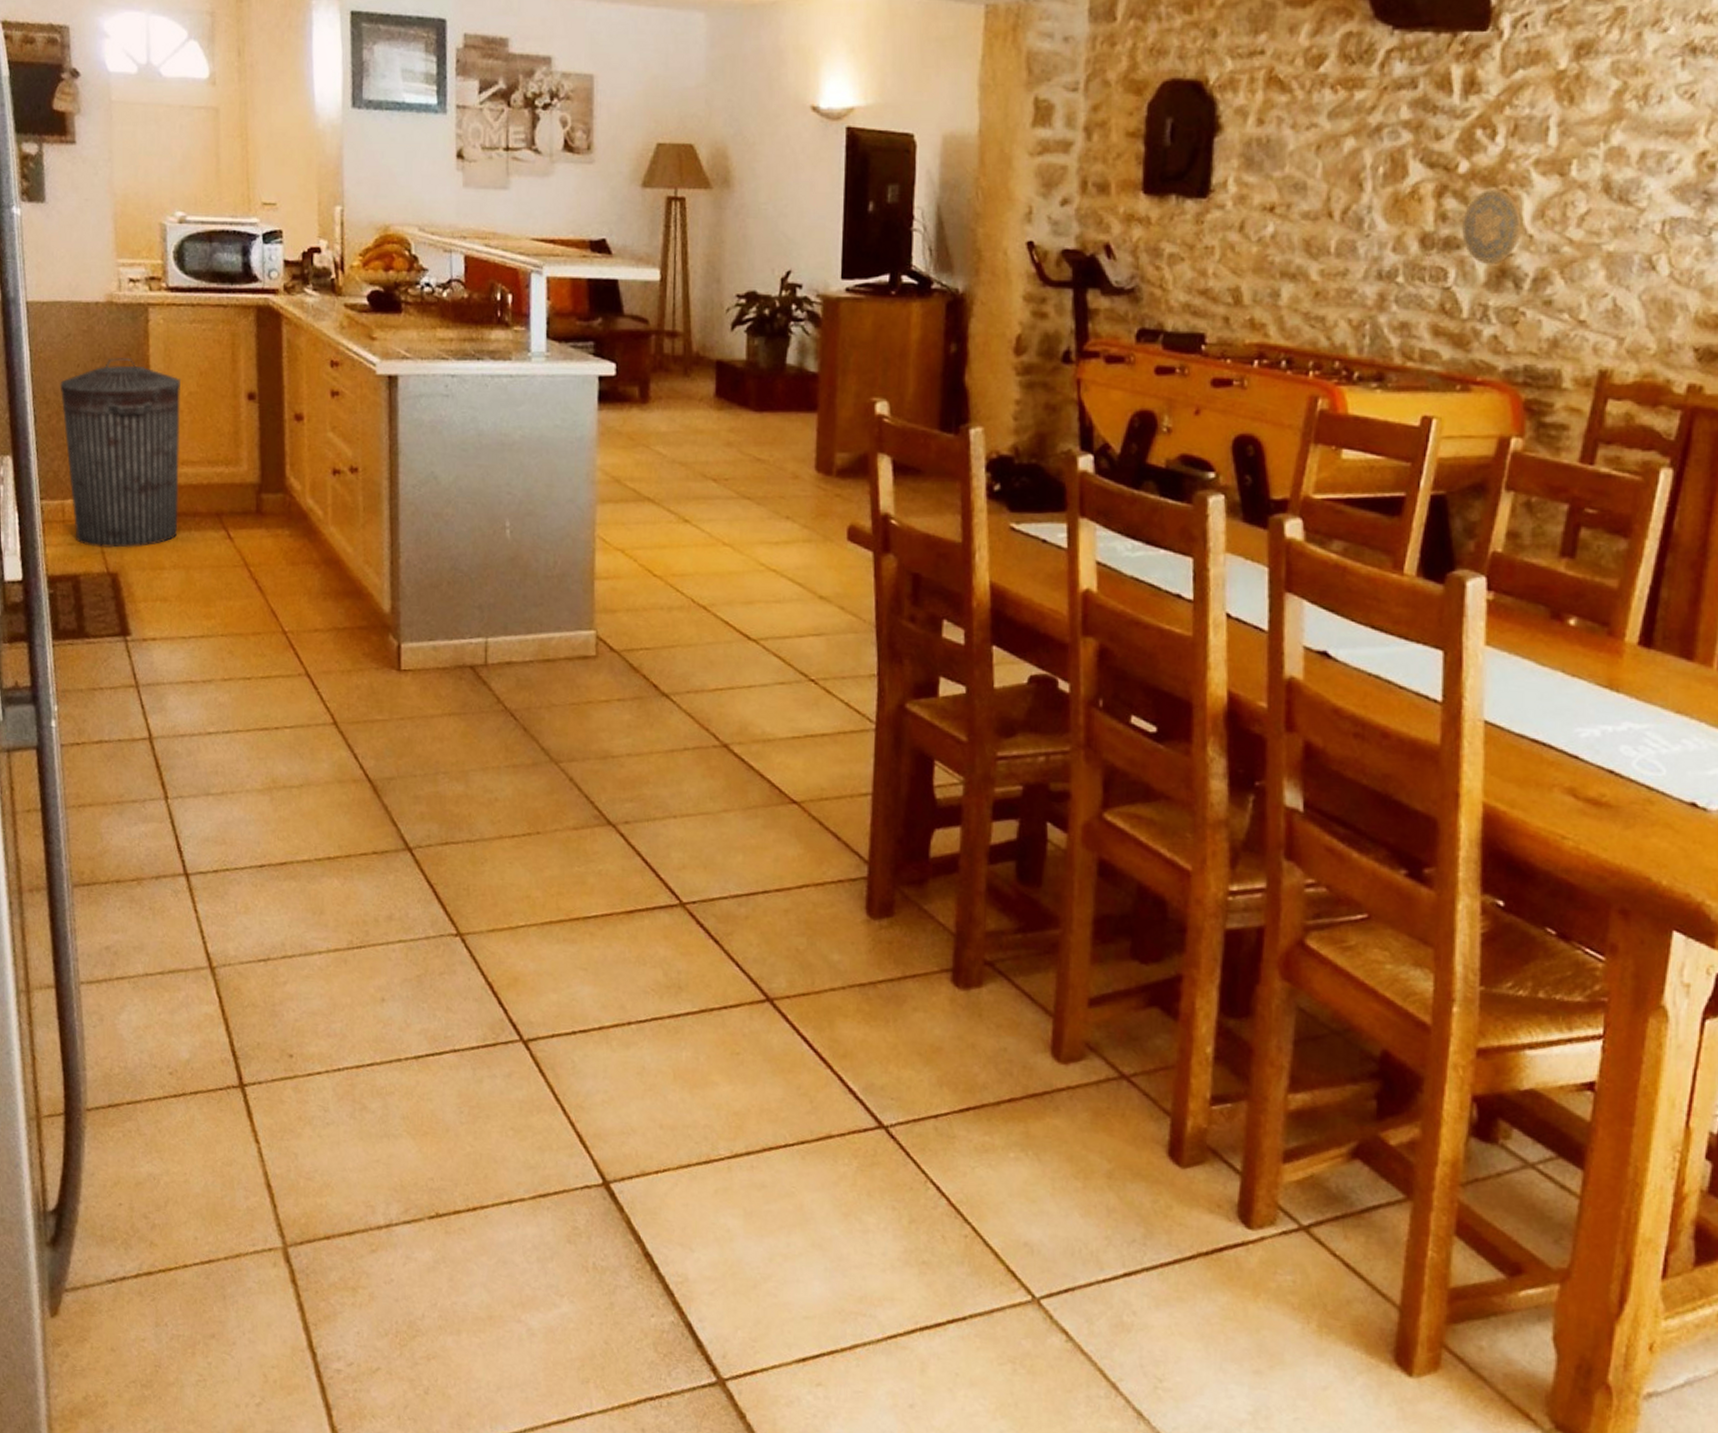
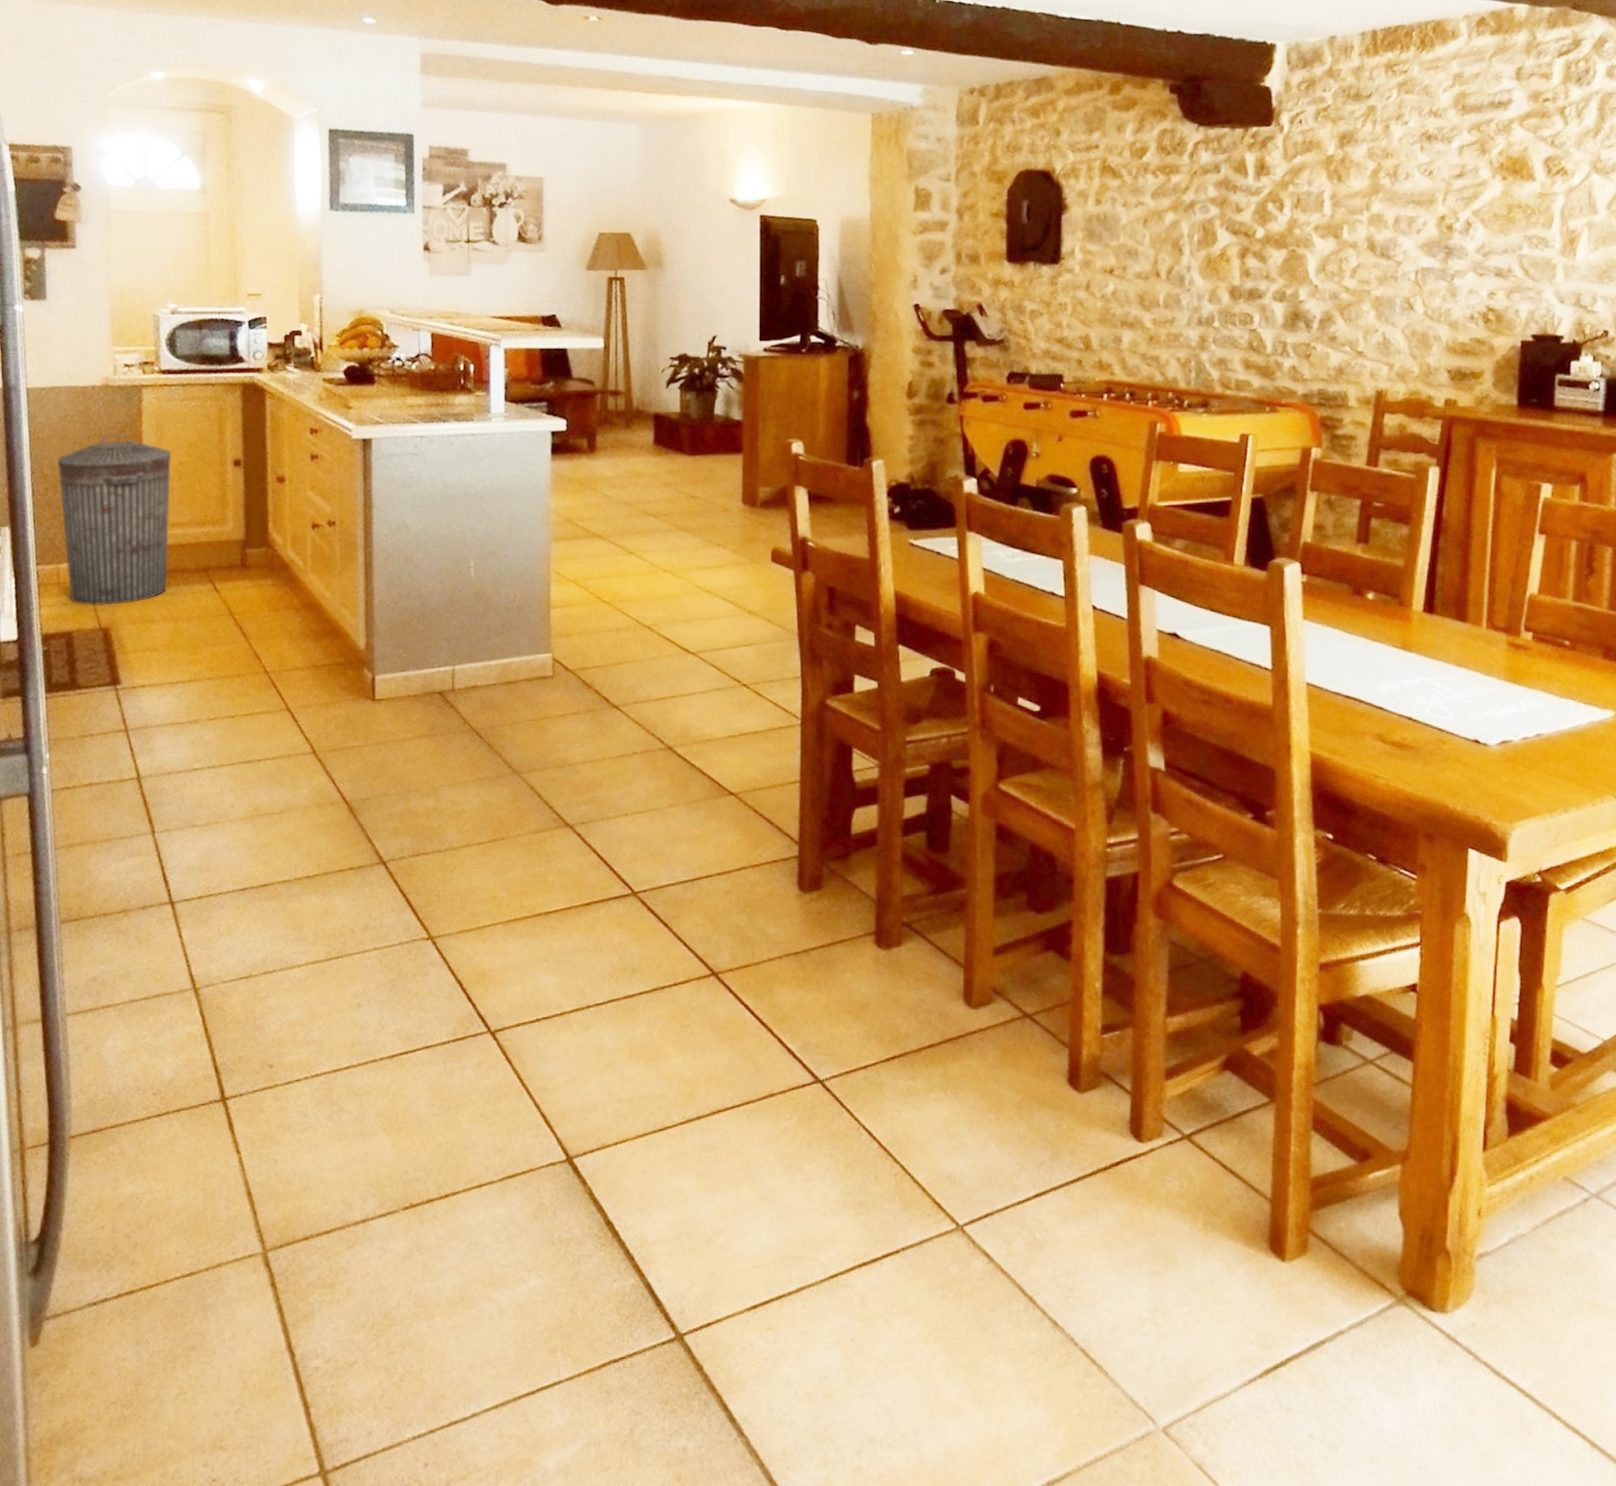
decorative plate: present [1462,189,1522,264] -> none [1262,250,1309,309]

